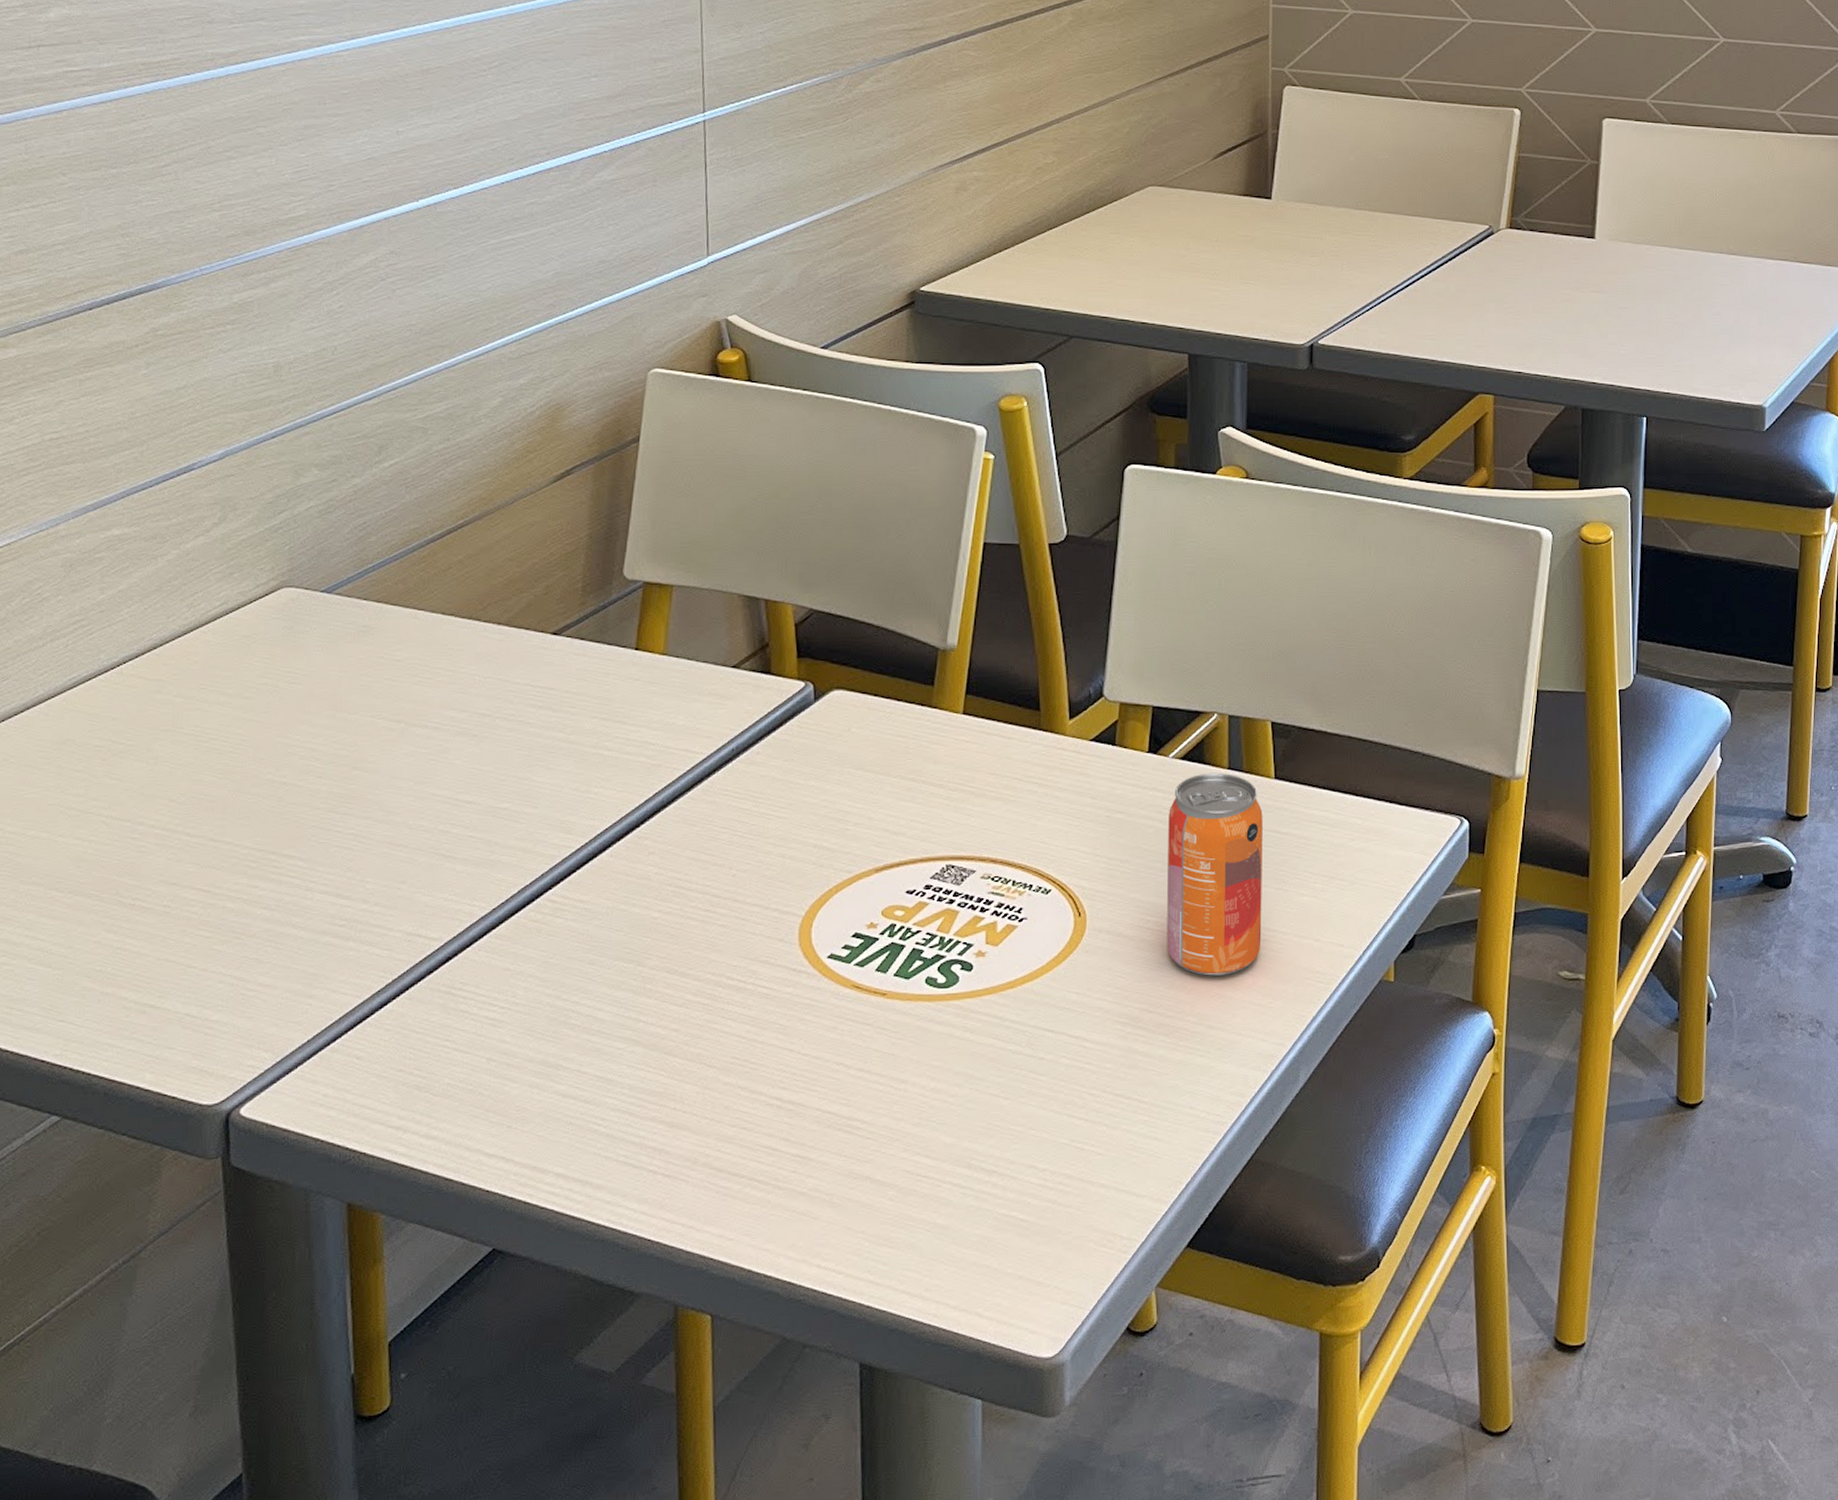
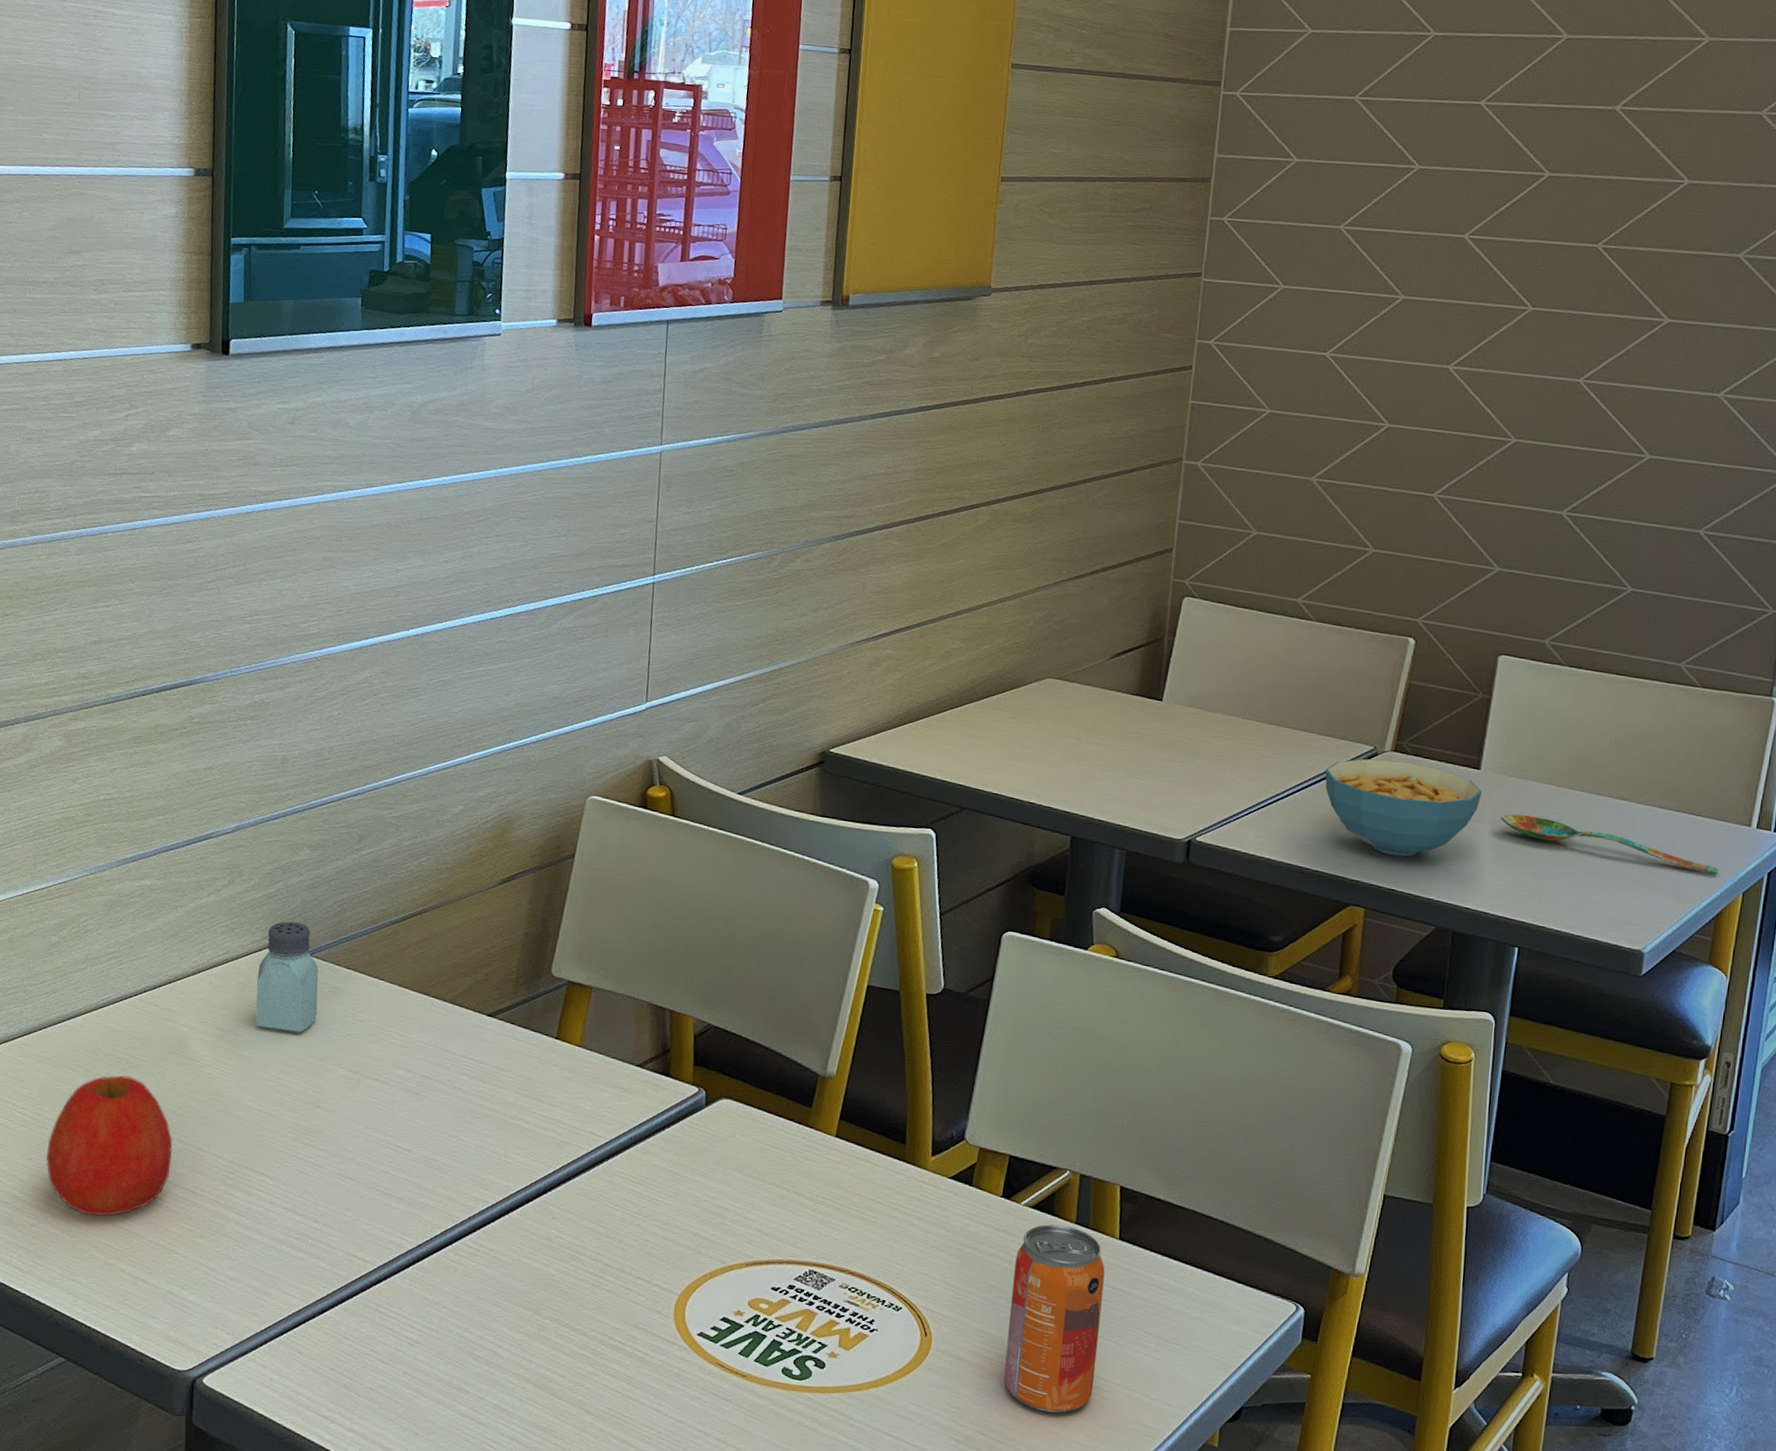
apple: none [13,766,177,940] -> present [46,1075,173,1216]
saltshaker: none [265,556,345,686] -> present [255,921,319,1033]
cereal bowl: none [1443,238,1599,337] -> present [1325,759,1483,857]
spoon: none [1618,281,1828,321] -> present [1500,814,1719,875]

